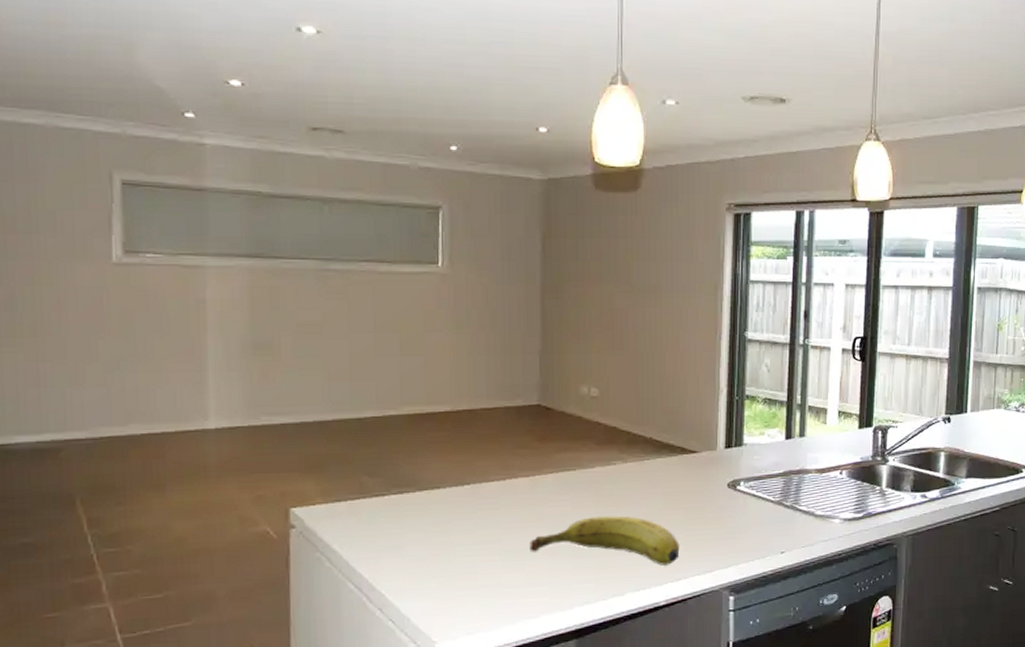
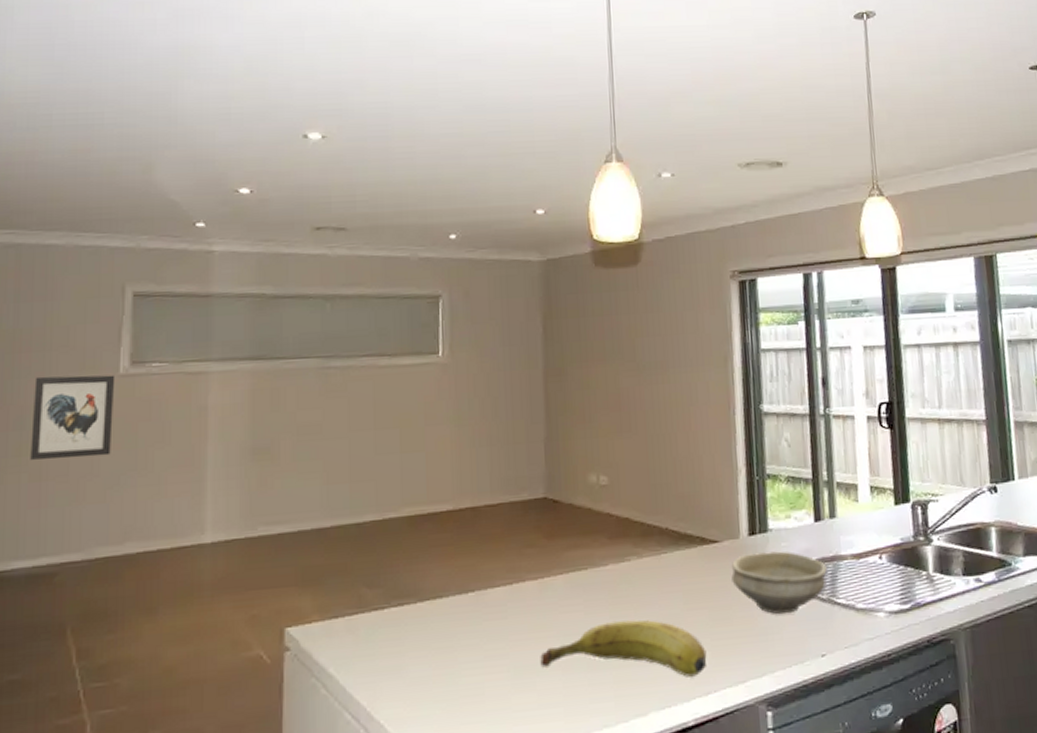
wall art: none [23,259,109,342] -> present [30,375,116,460]
bowl: none [707,463,793,517] -> present [731,551,827,615]

